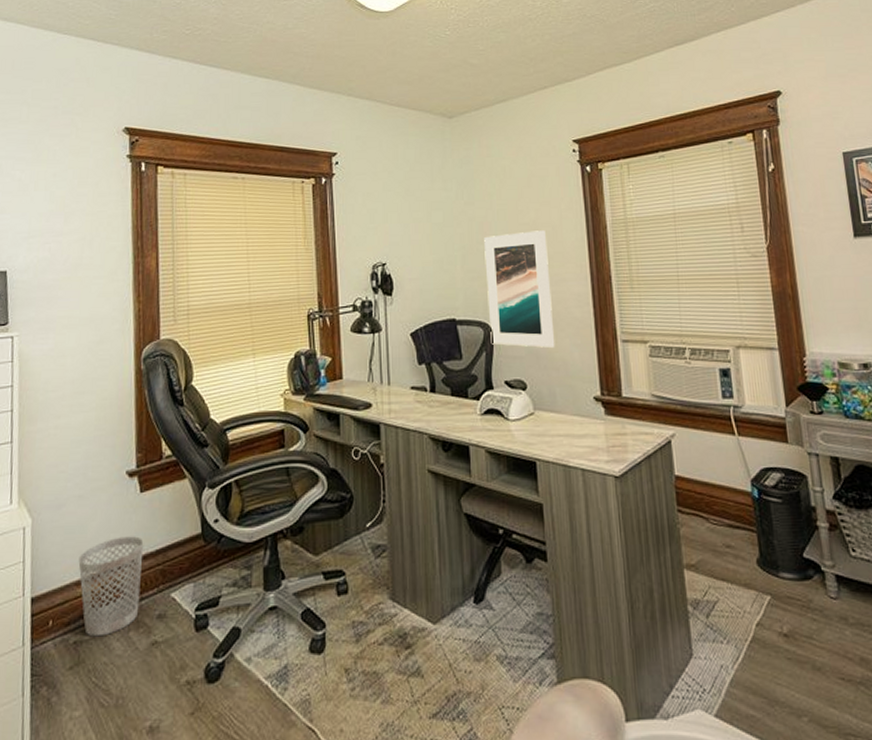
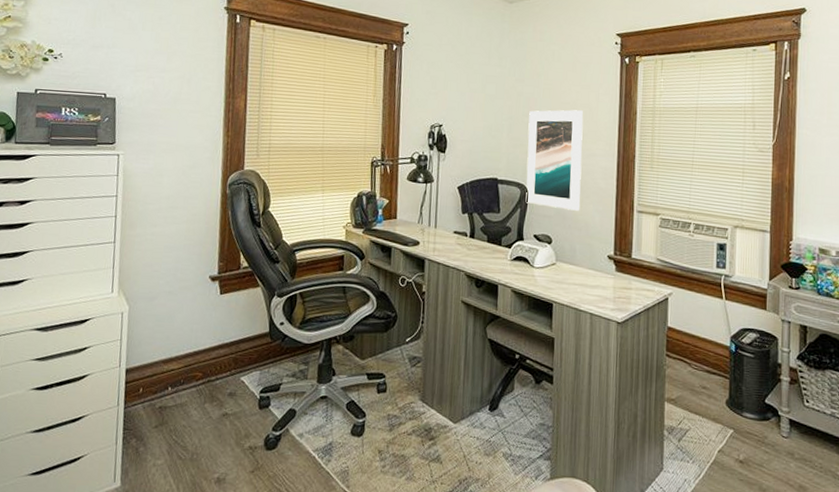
wastebasket: present [78,536,144,637] -> none [166,328,221,405]

